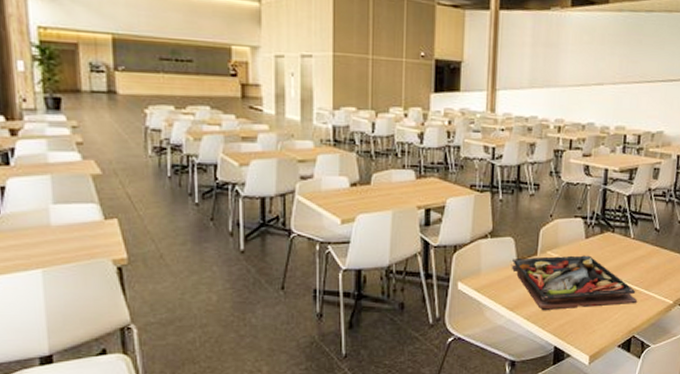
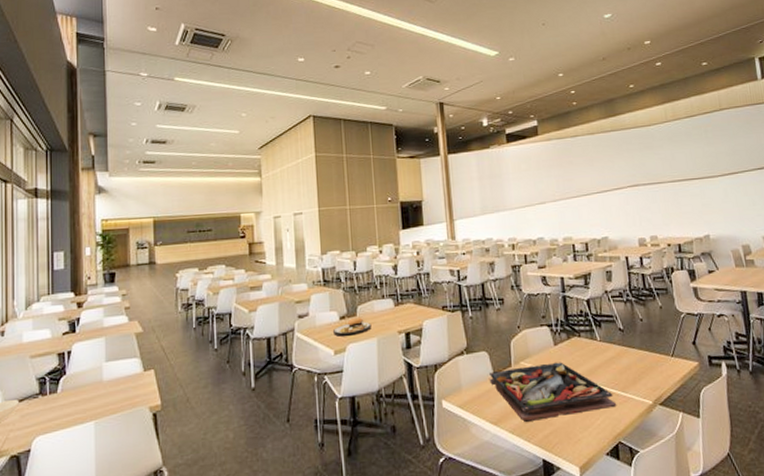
plate: none [342,181,387,205] -> present [333,313,372,337]

